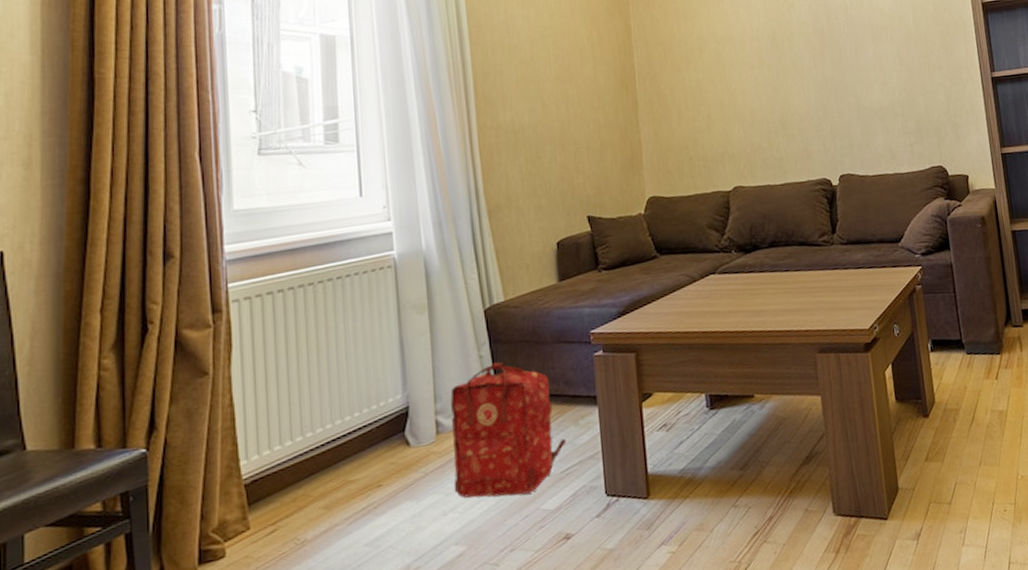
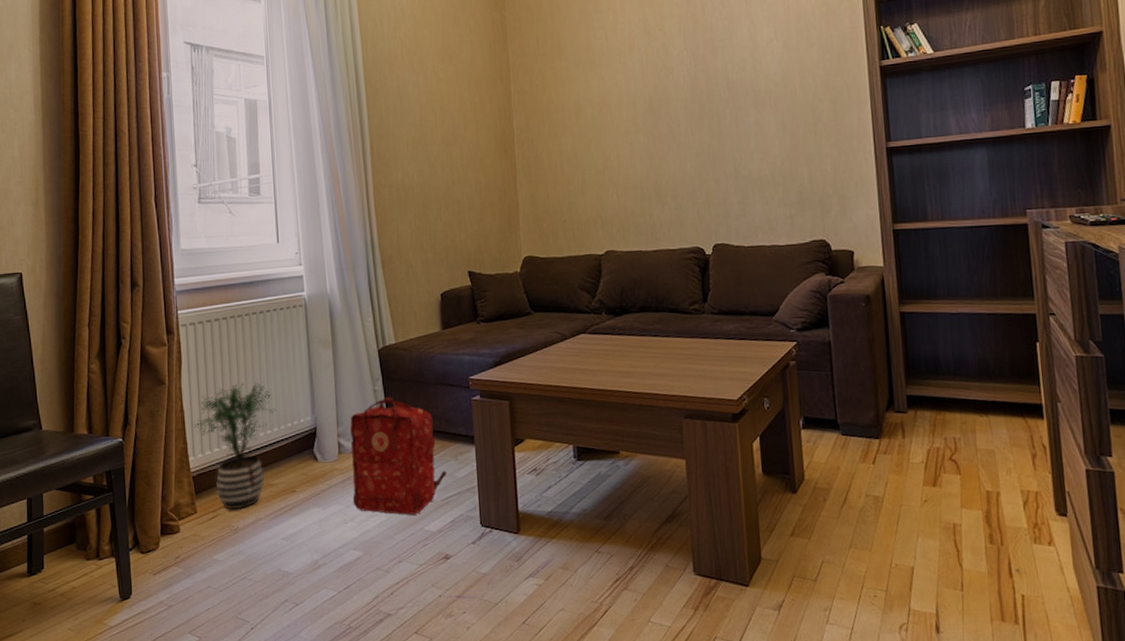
potted plant: none [248,361,356,520] -> present [194,382,275,510]

